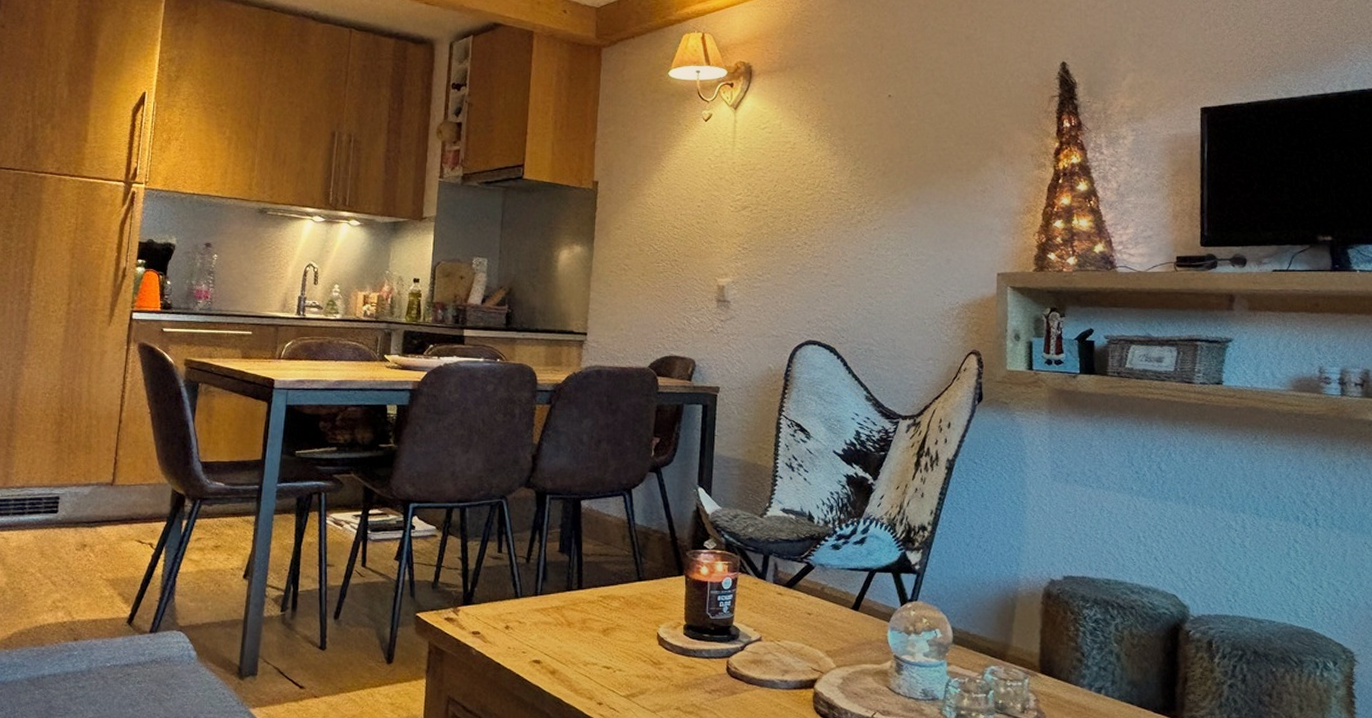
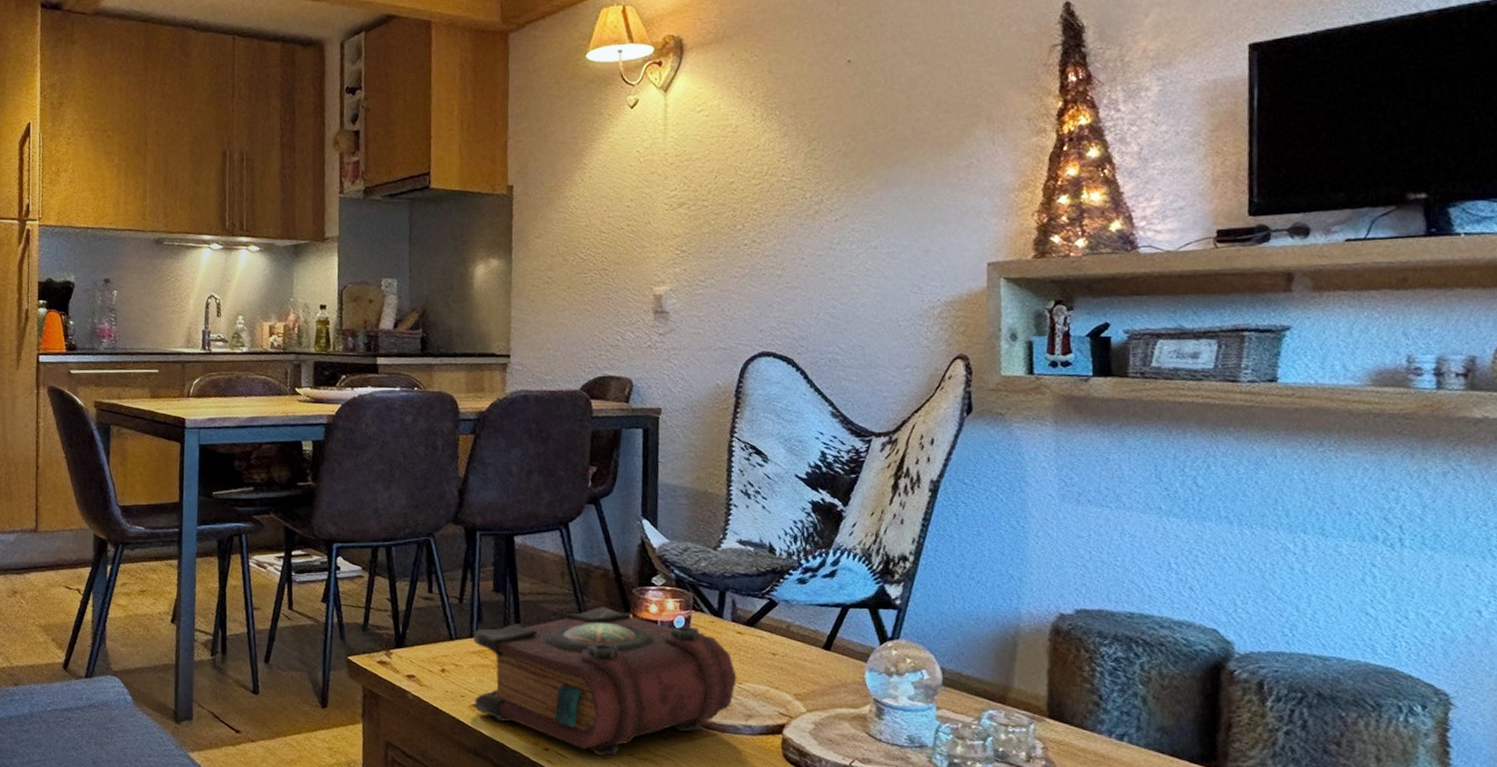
book: none [535,567,776,709] -> present [473,606,737,756]

